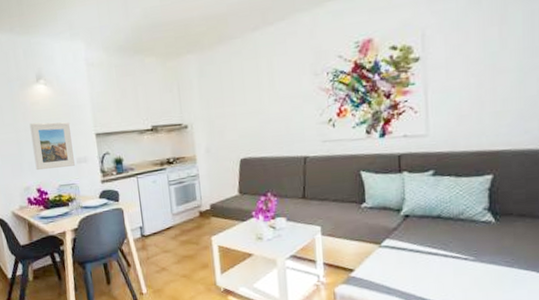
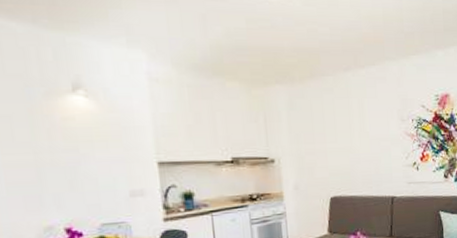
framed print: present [29,121,75,171] -> none [58,142,126,205]

